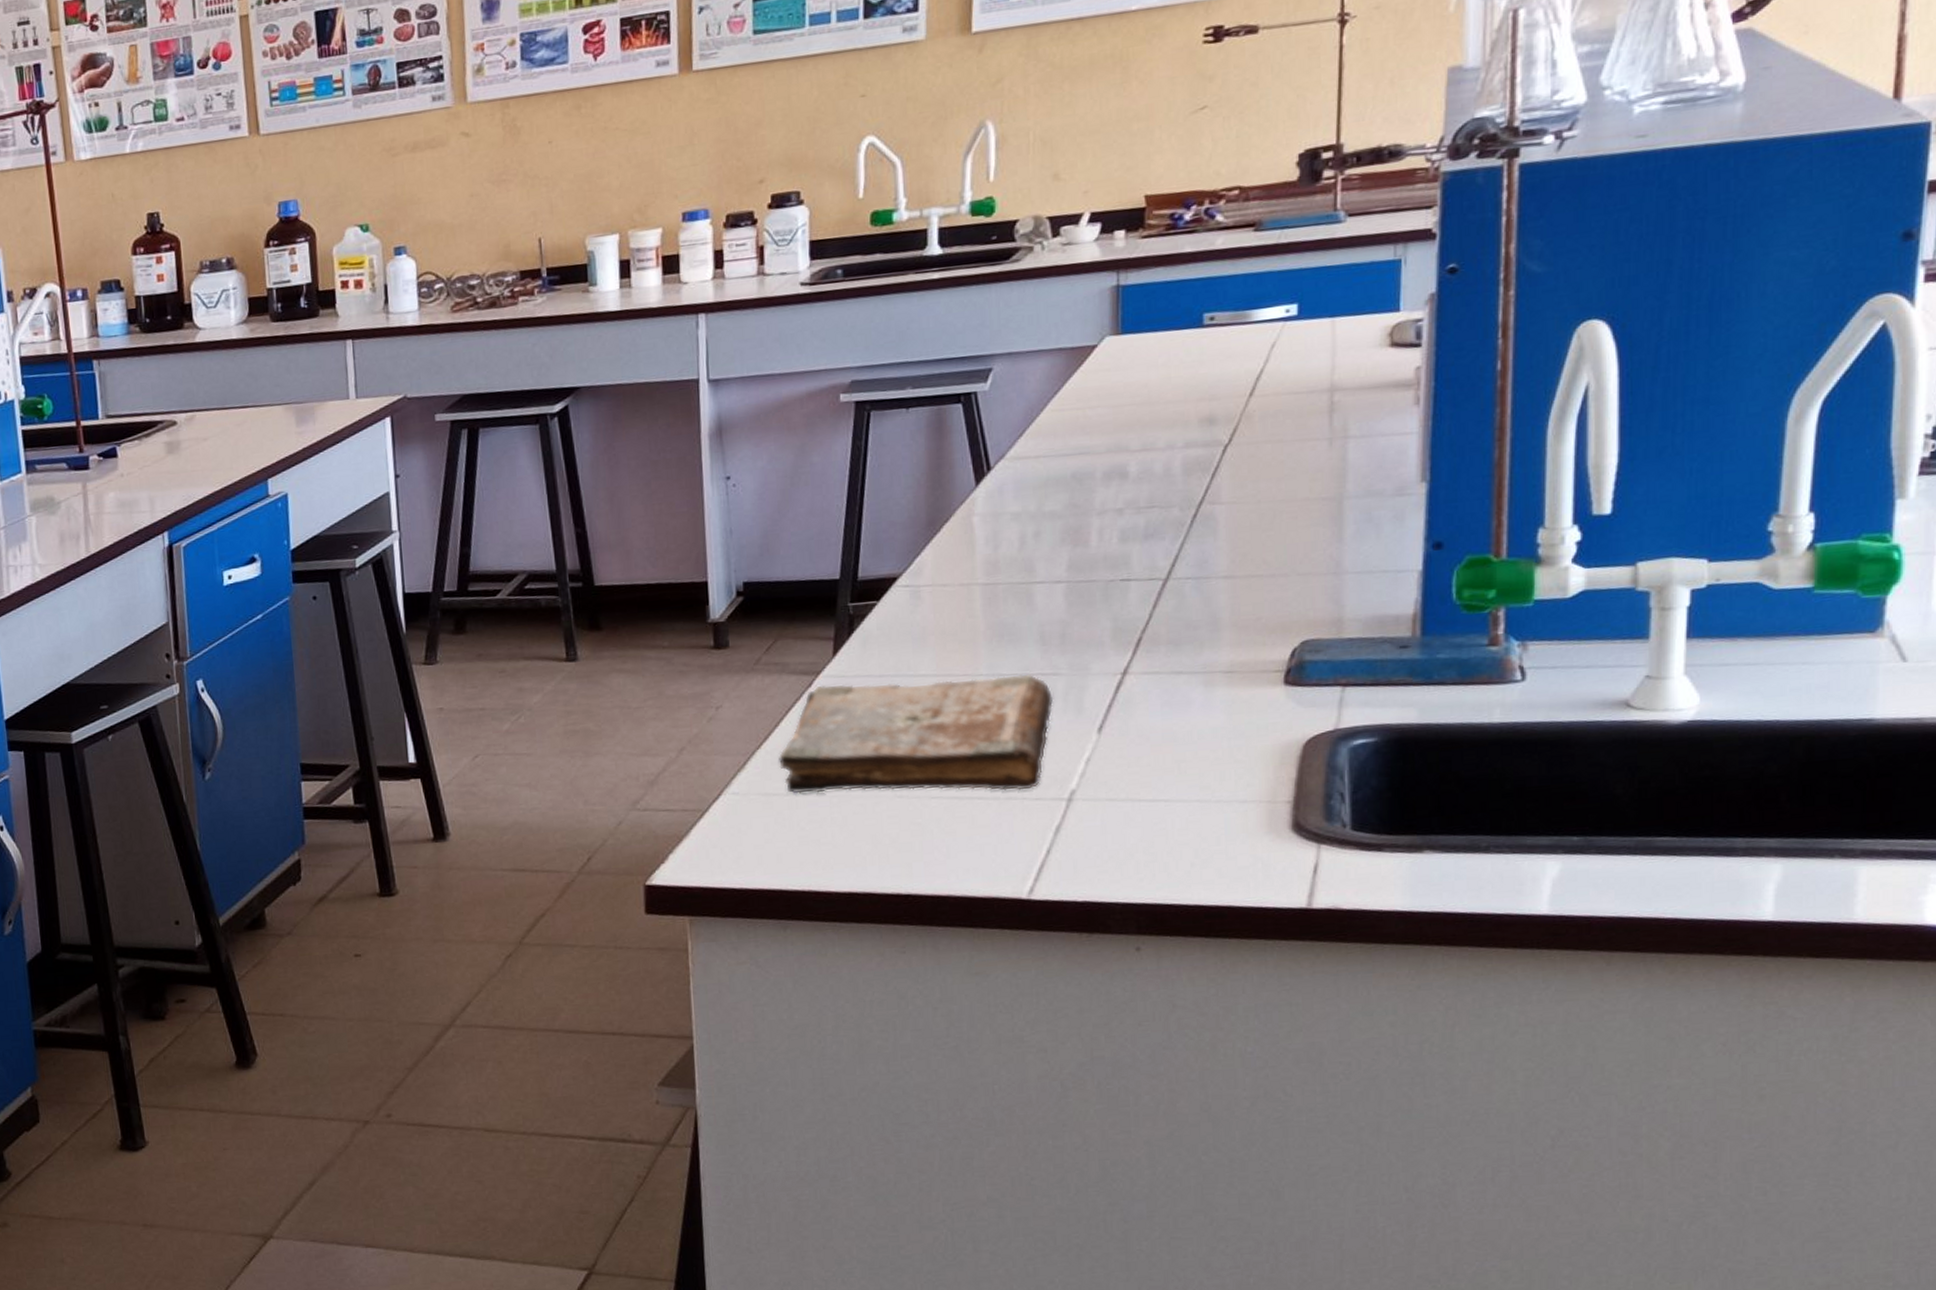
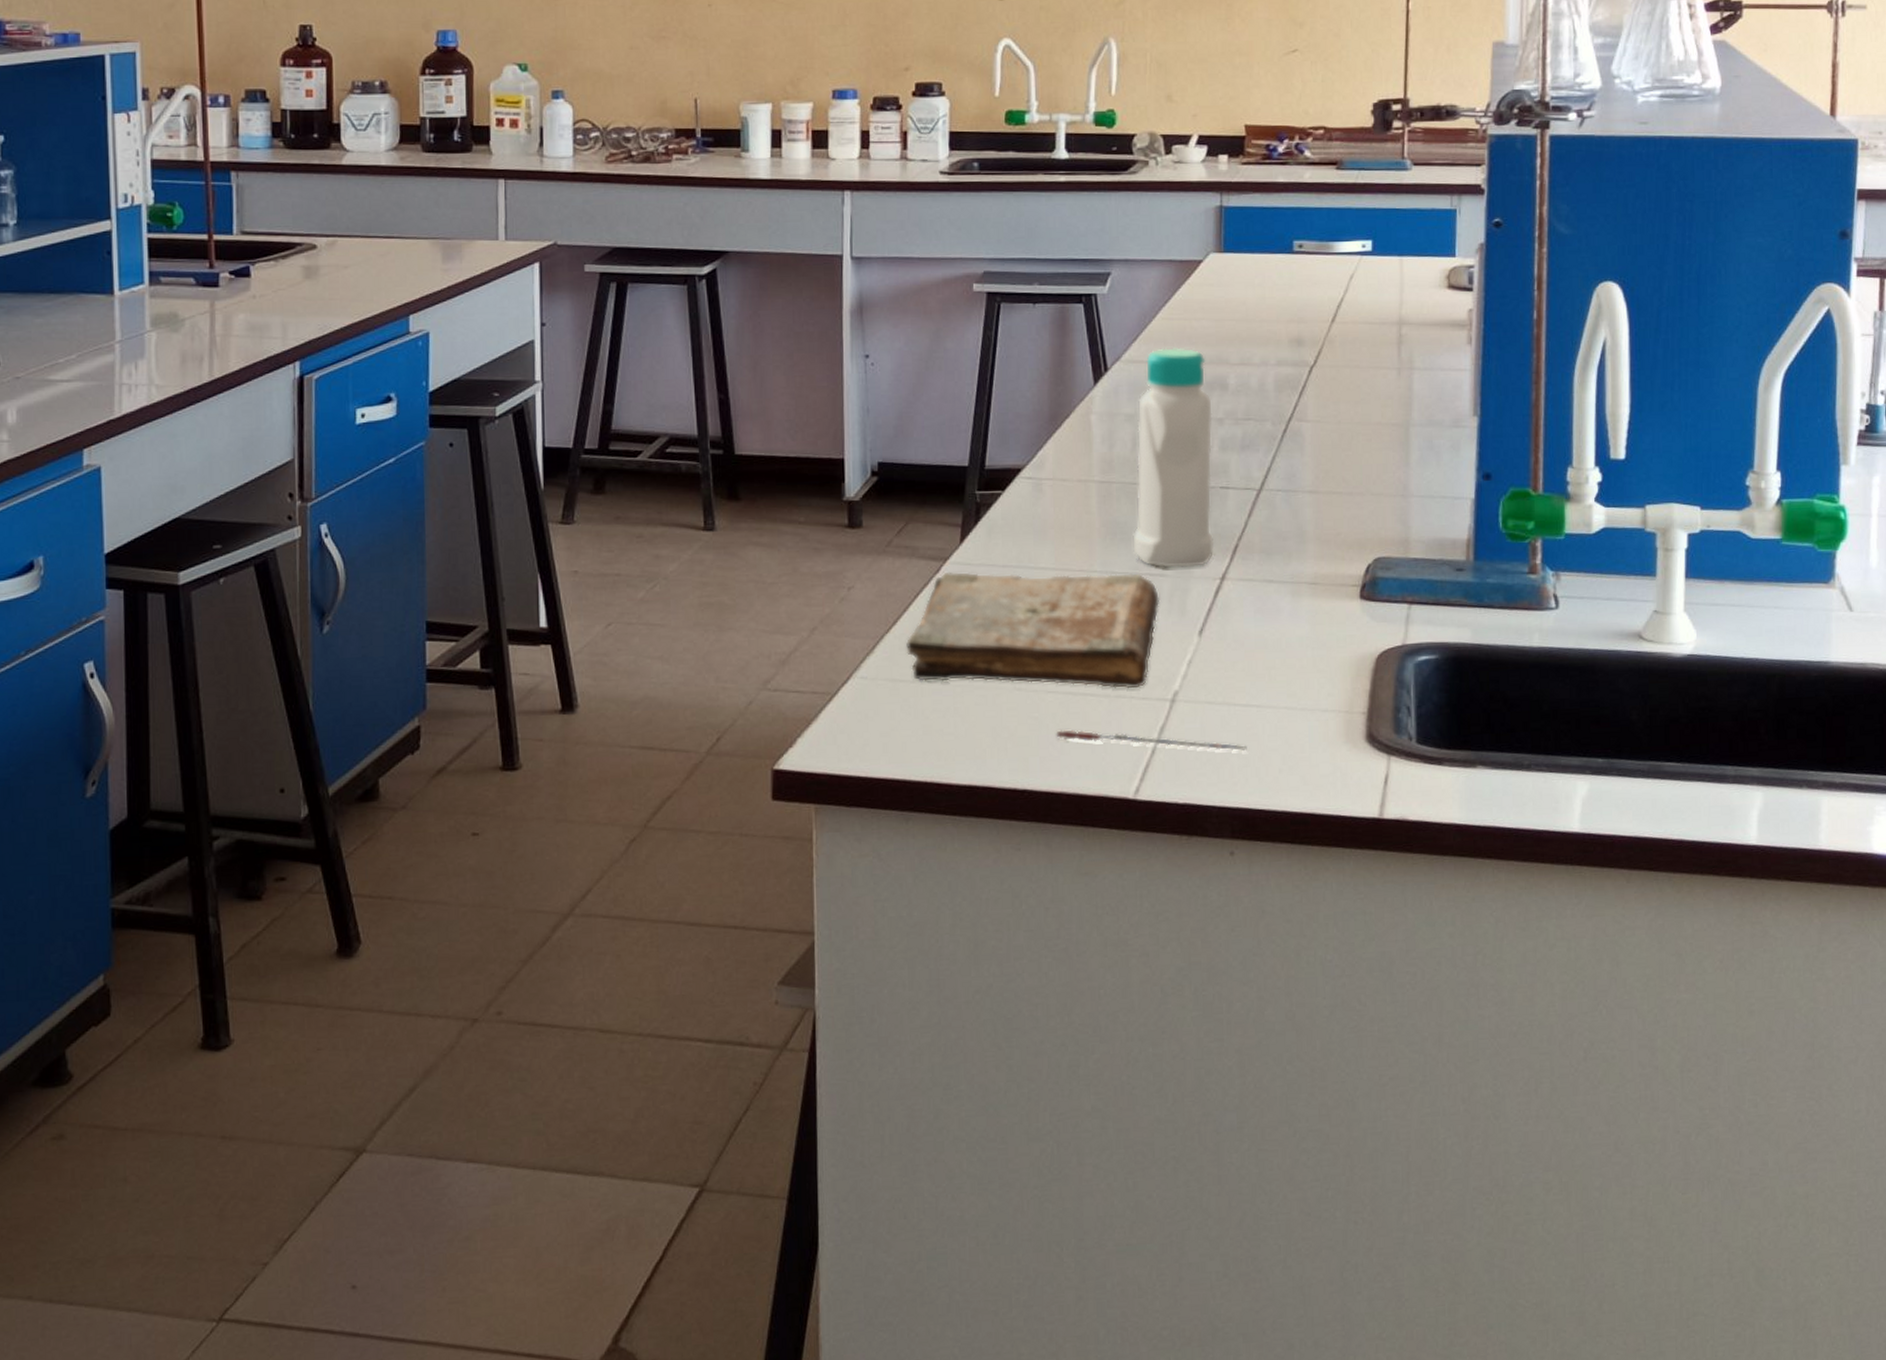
pen: none [941,833,1154,847] -> present [1056,729,1247,752]
bottle: none [1022,439,1115,667] -> present [1133,348,1215,568]

